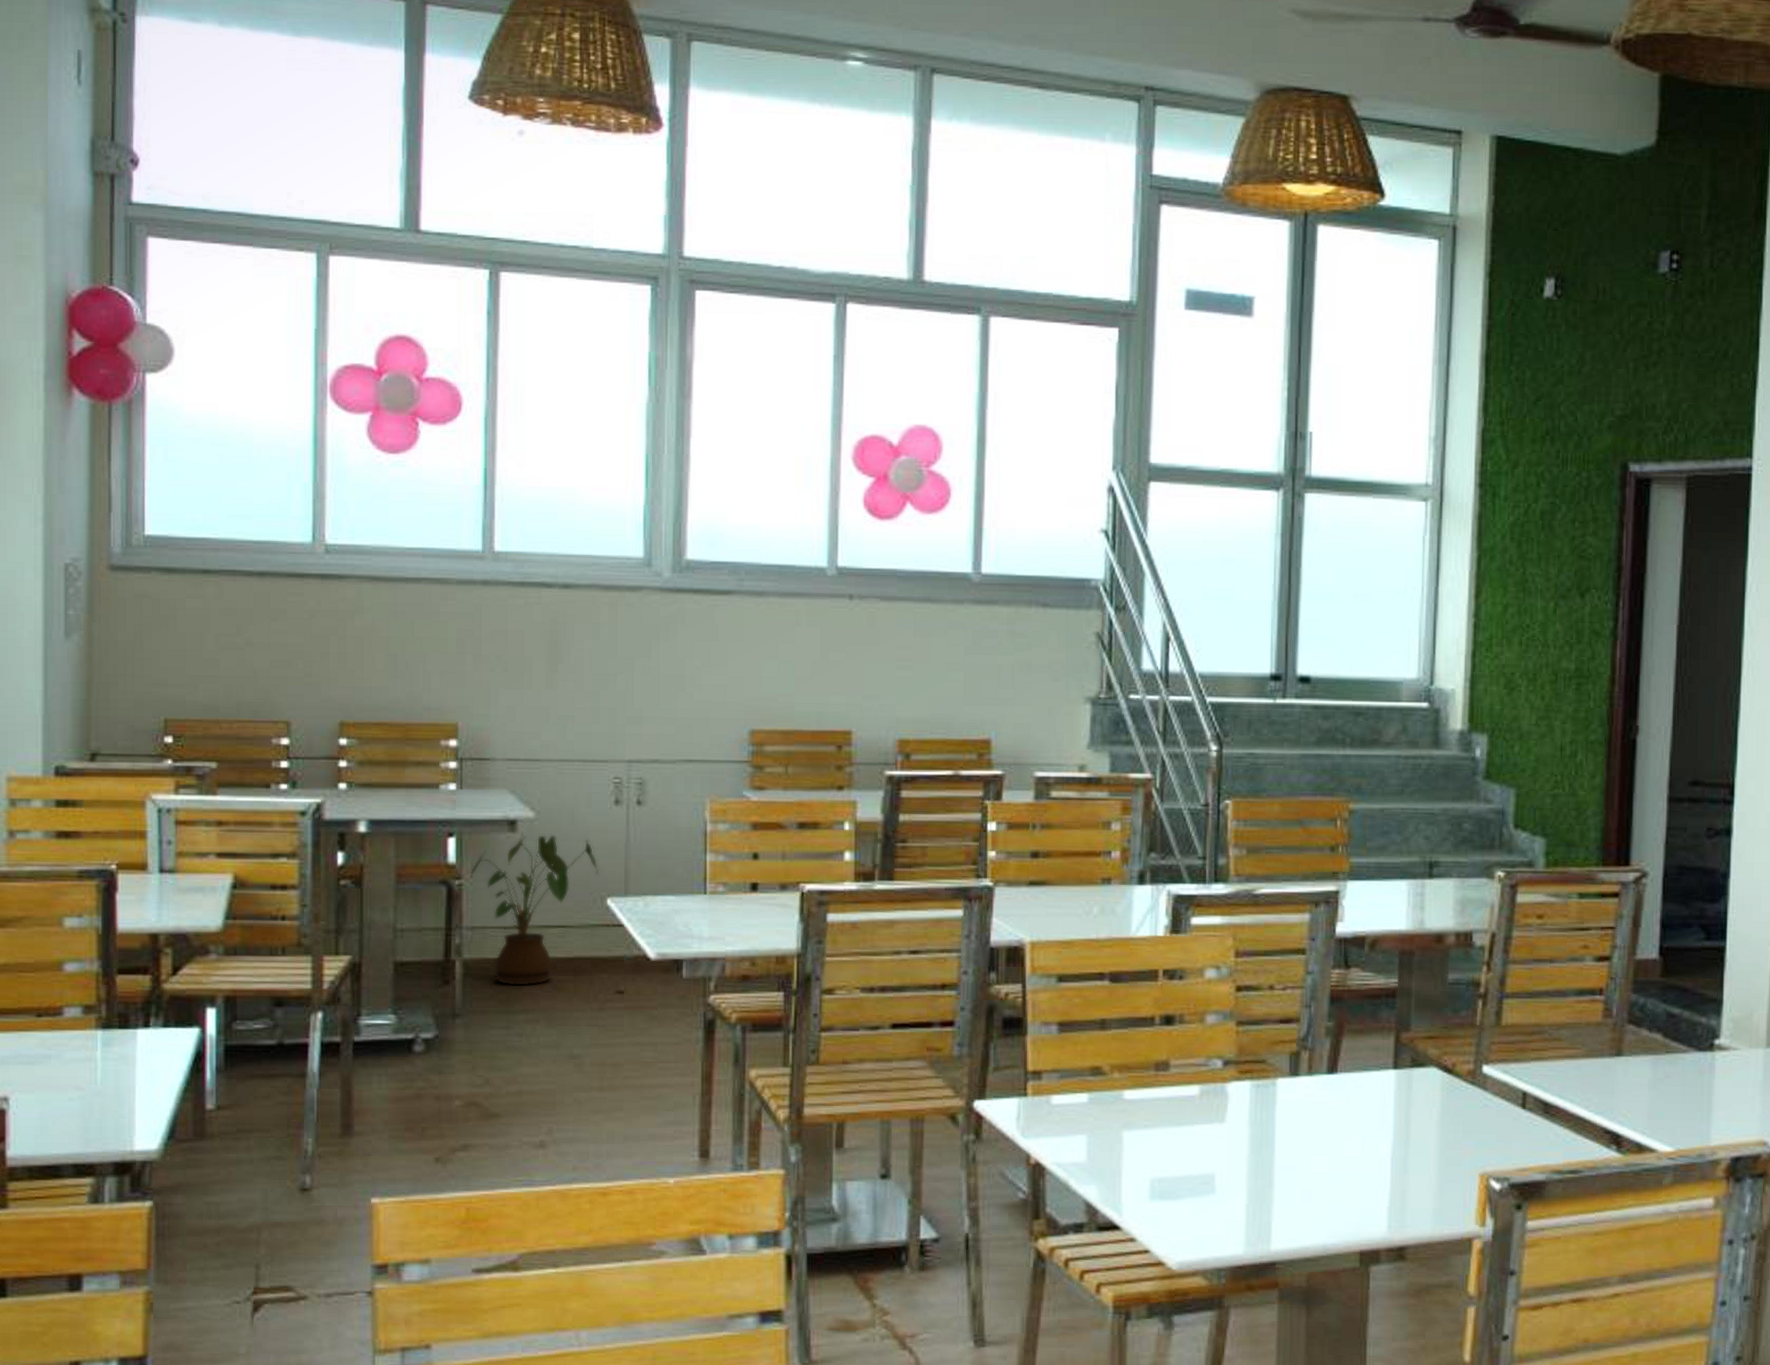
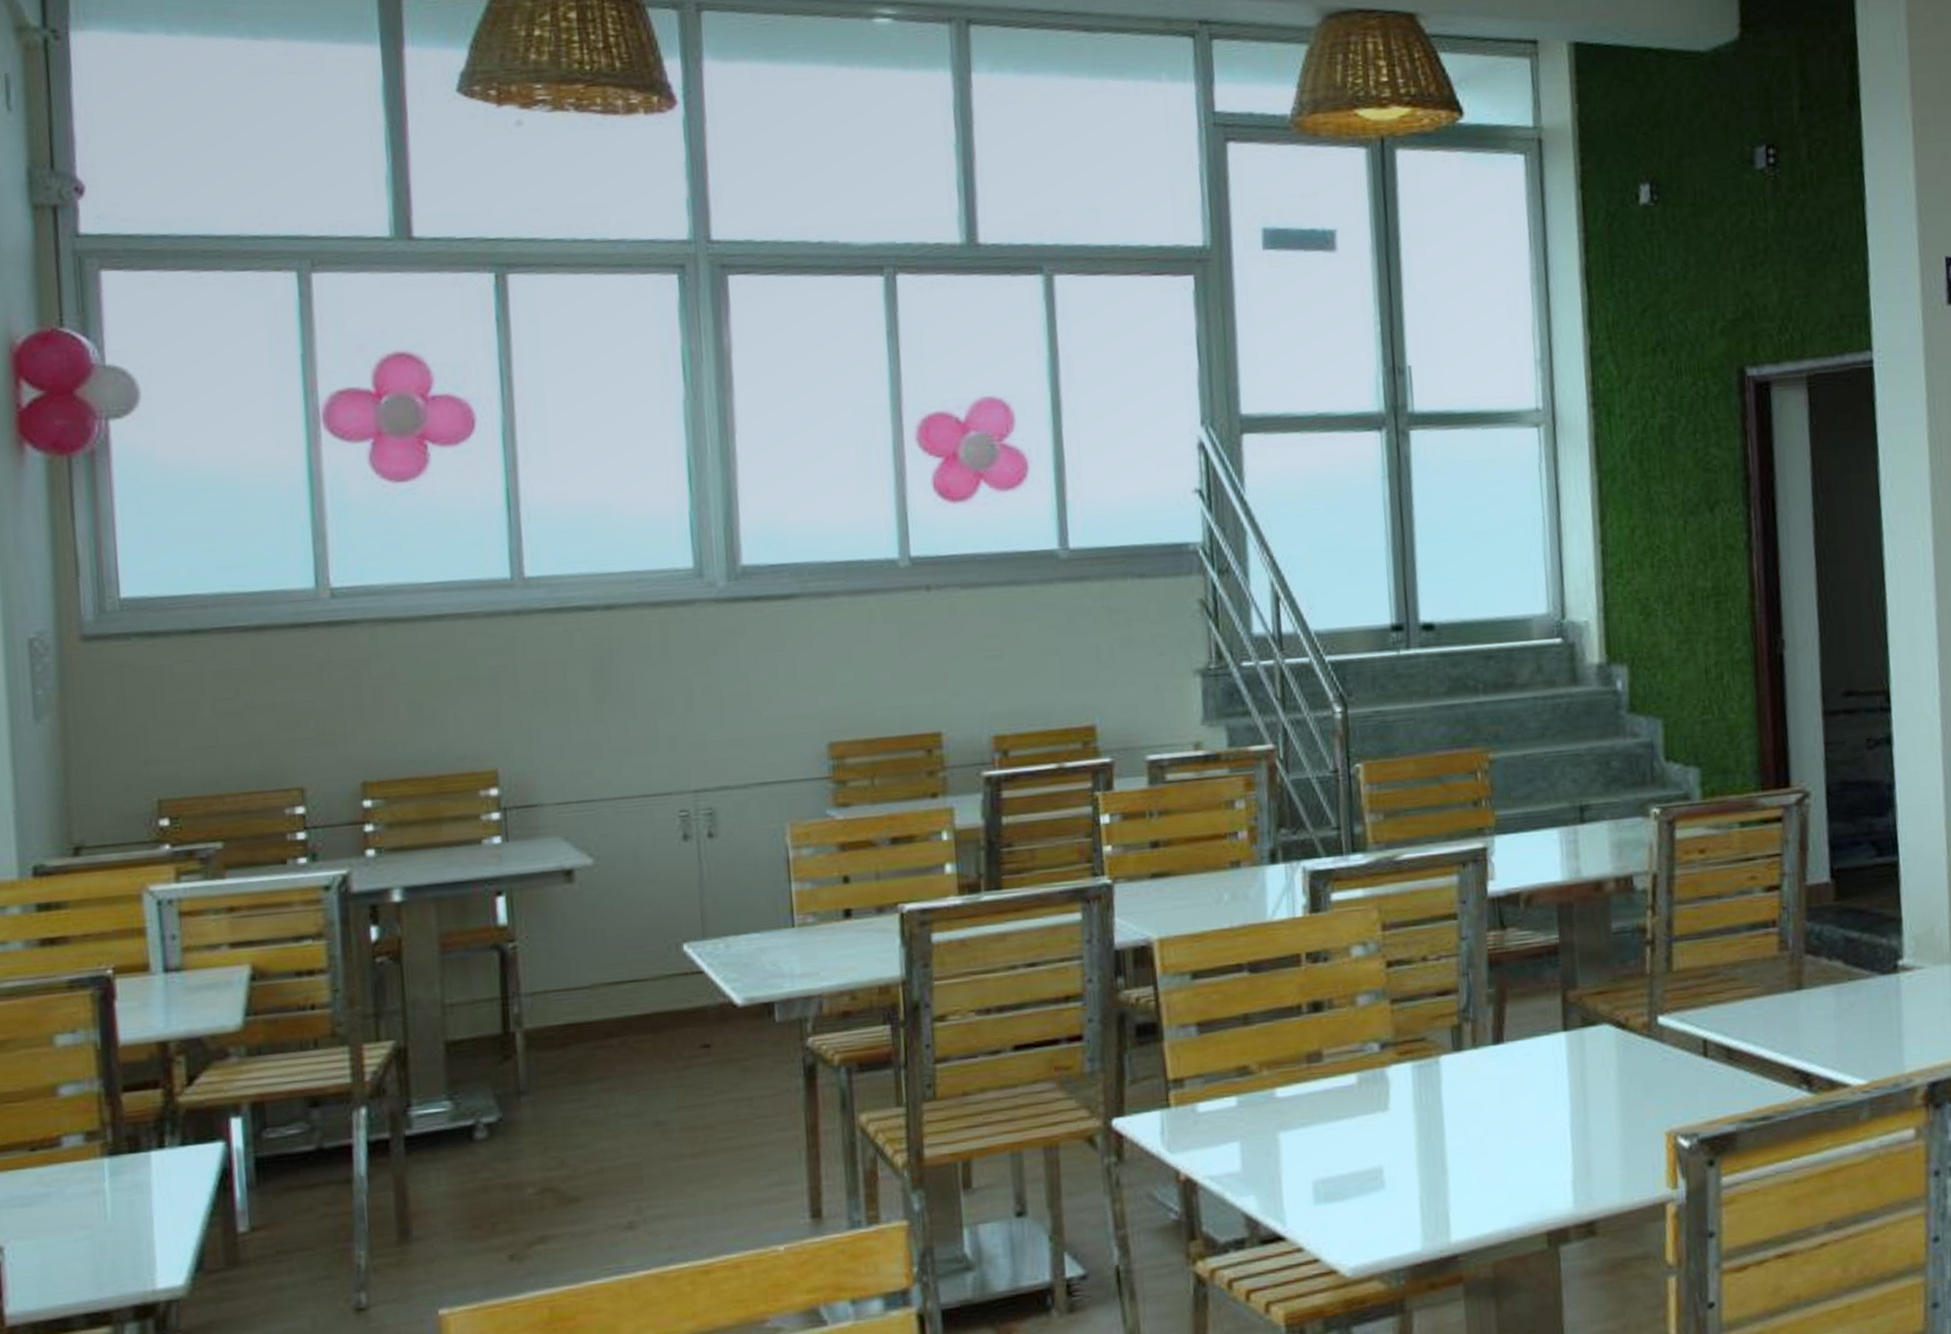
house plant: present [469,834,599,986] -> none [524,880,671,1053]

